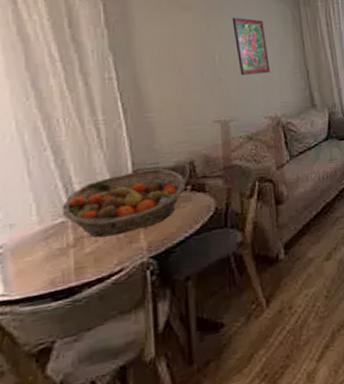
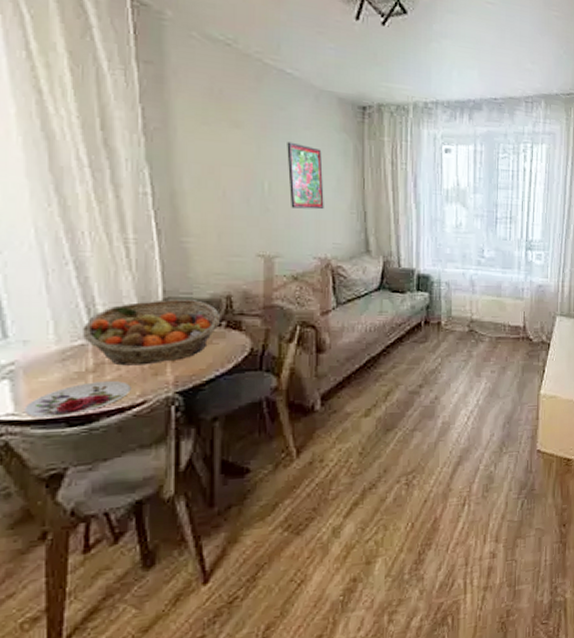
plate: none [13,252,109,296] -> present [24,381,131,418]

